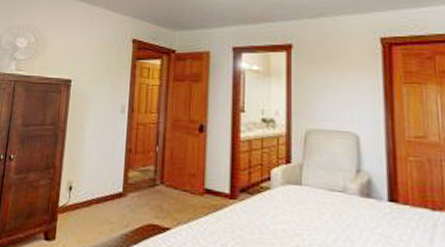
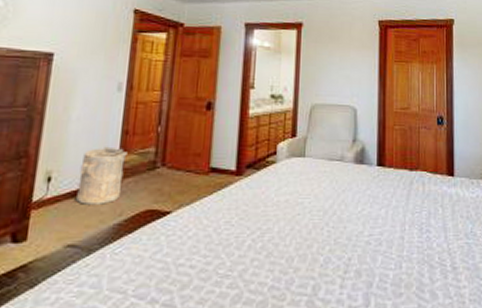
laundry hamper: none [91,162,131,215] -> present [76,146,128,205]

